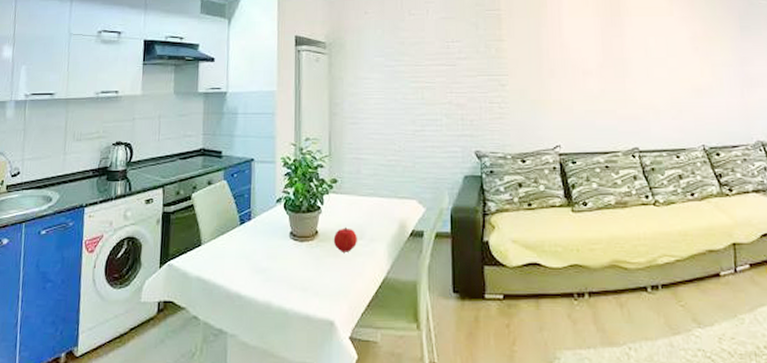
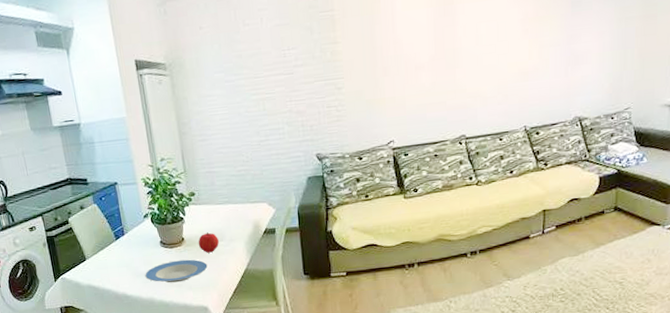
plate: none [266,257,341,286] -> present [145,259,208,283]

